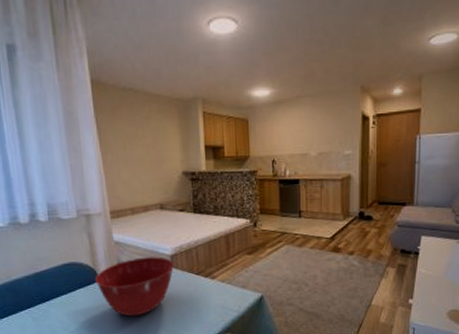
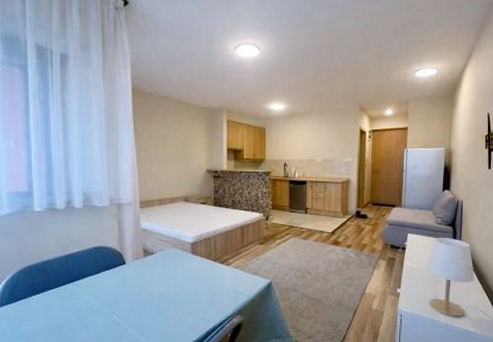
mixing bowl: present [94,257,175,317] -> none [120,244,195,298]

